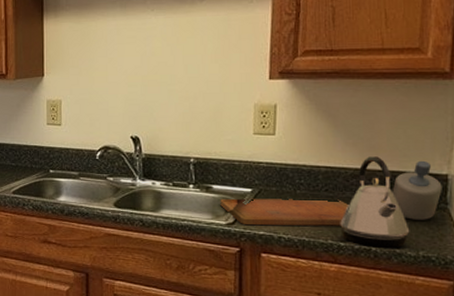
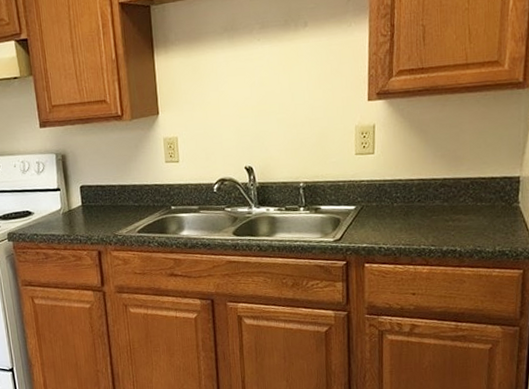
cutting board: present [220,198,349,226] -> none [328,208,438,240]
kettle: present [340,156,410,249] -> none [431,165,489,249]
soap dispenser: present [392,160,442,220] -> none [474,165,515,220]

